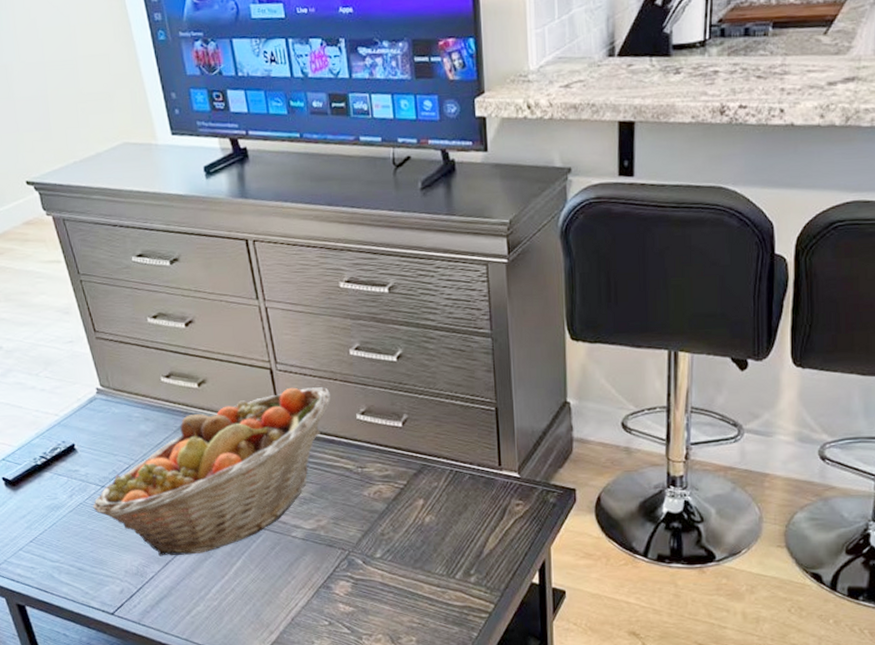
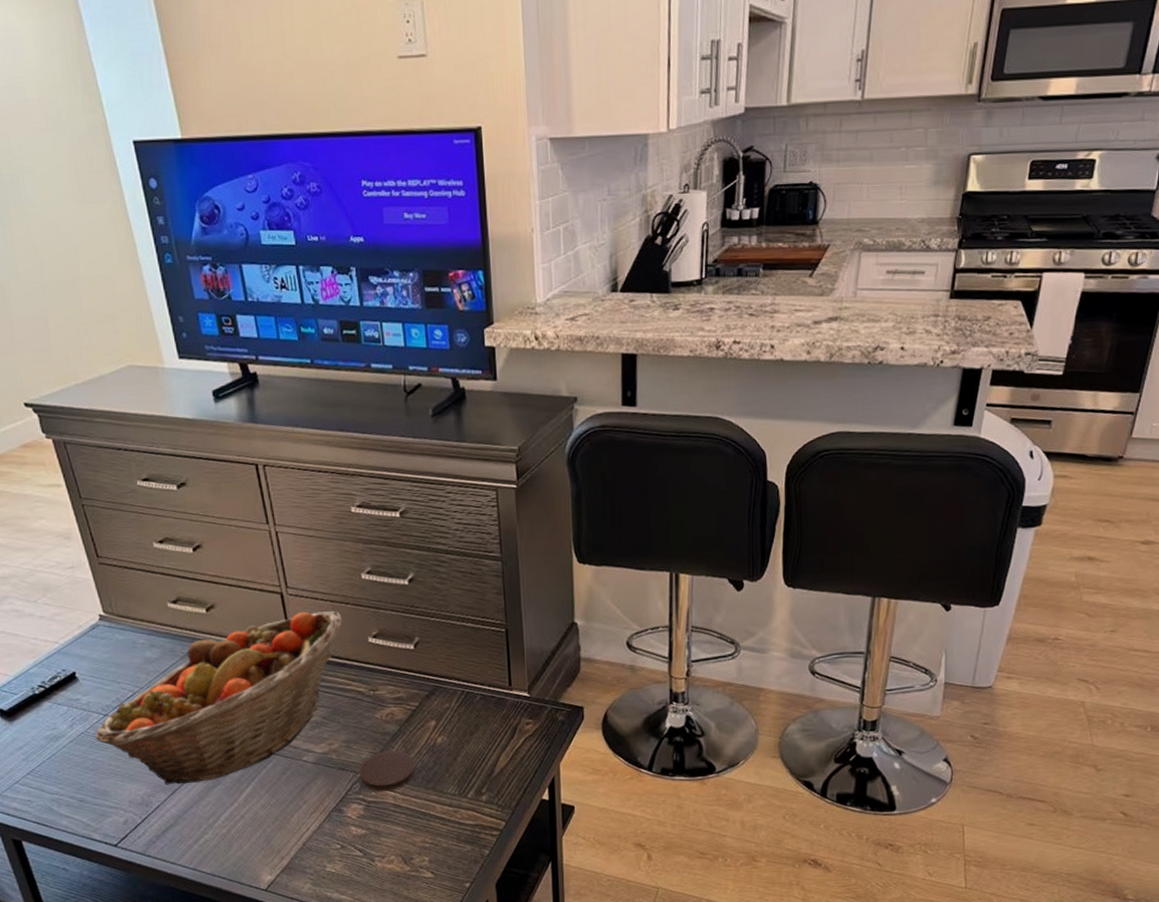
coaster: none [347,529,403,570] -> present [359,751,415,792]

